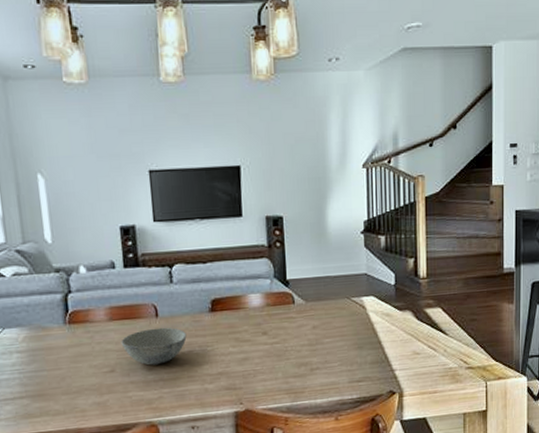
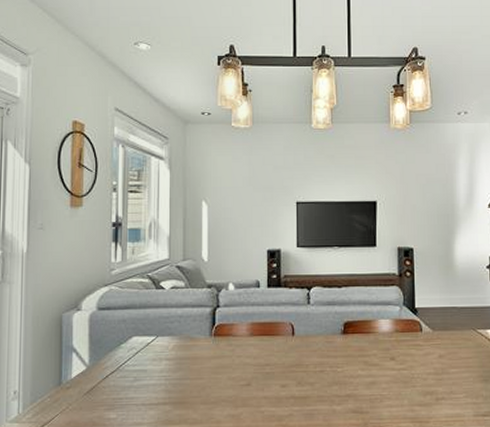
bowl: present [121,327,187,366] -> none [259,346,319,382]

